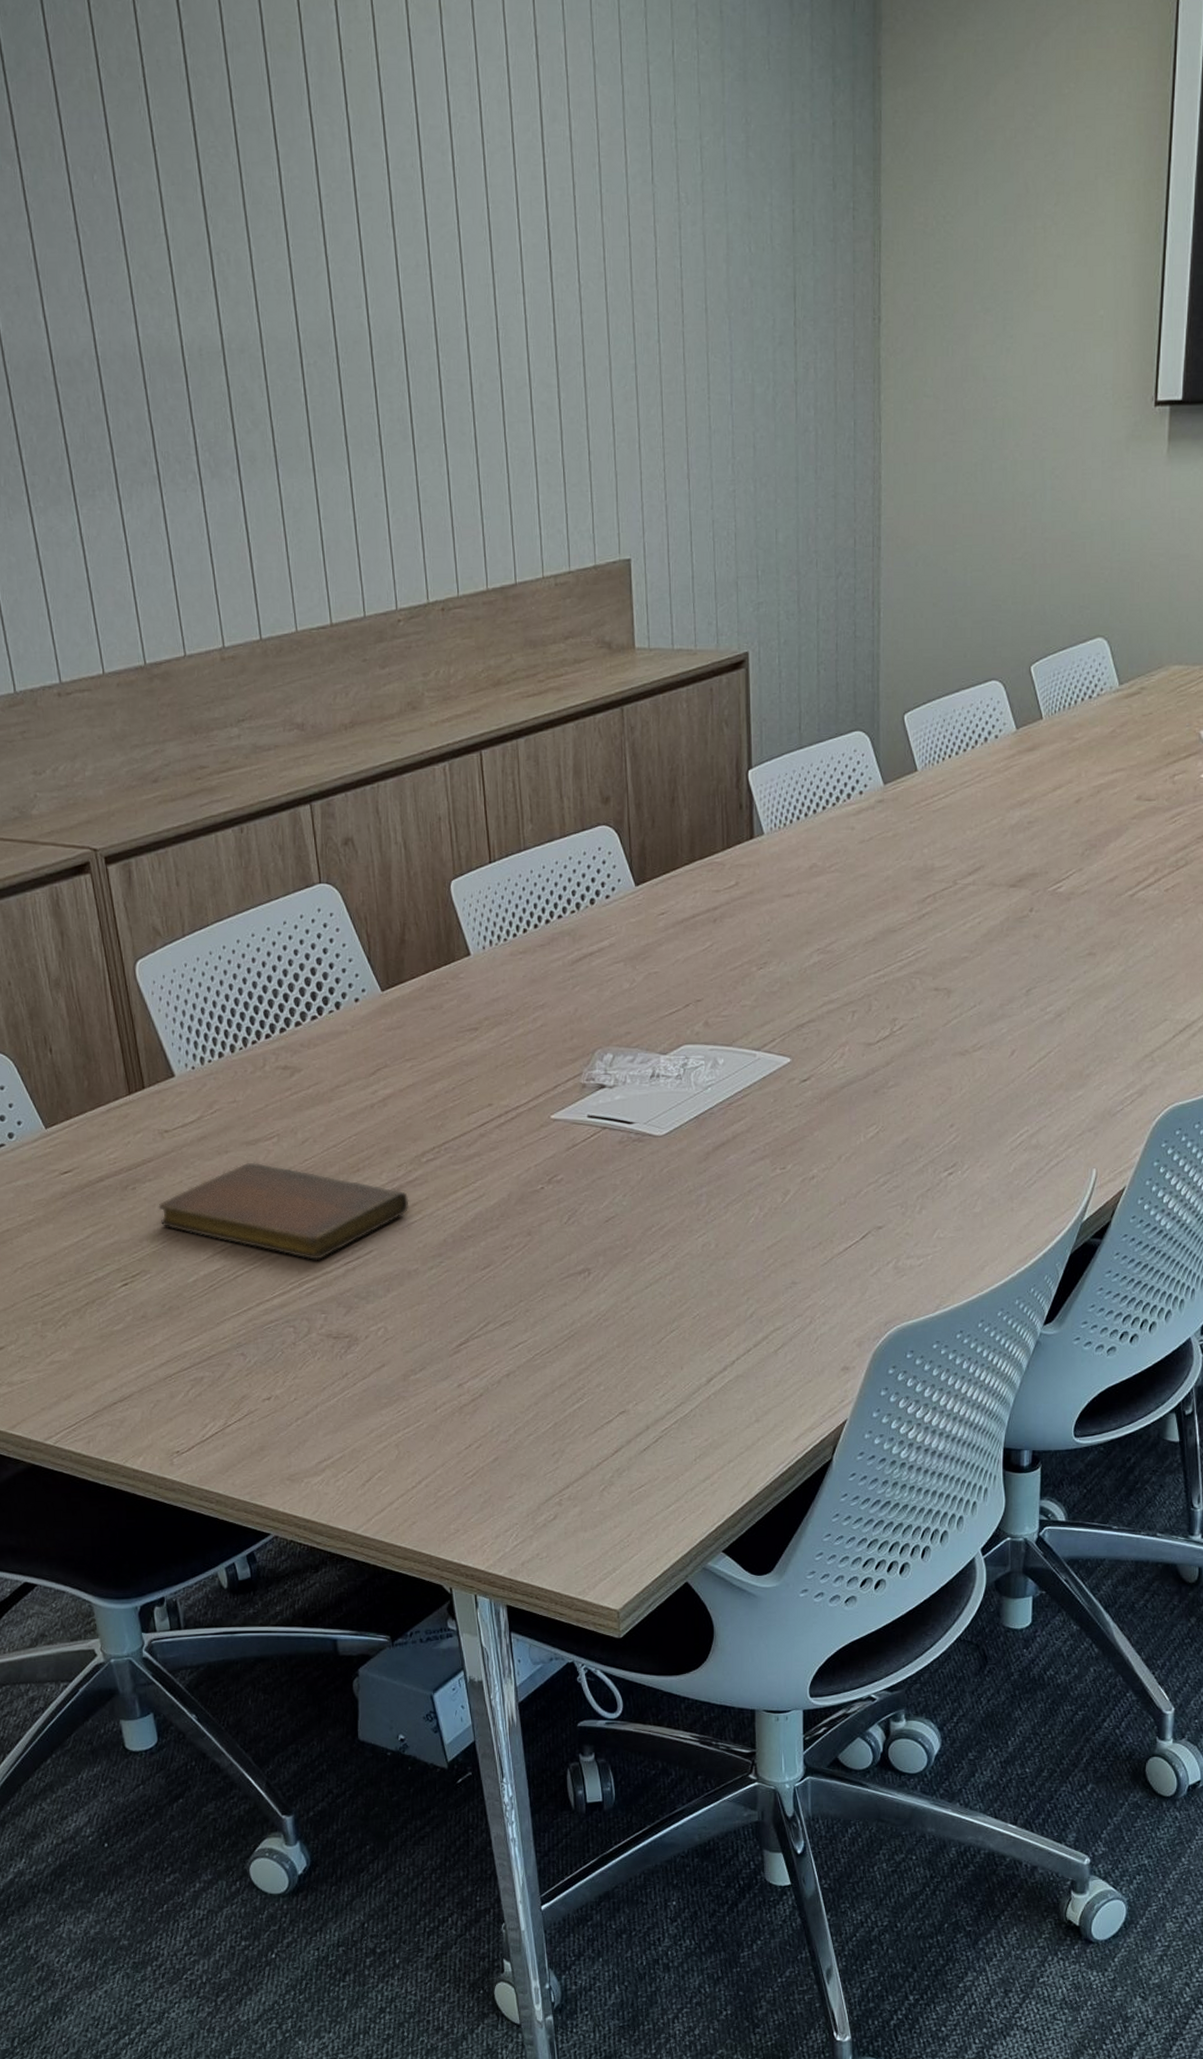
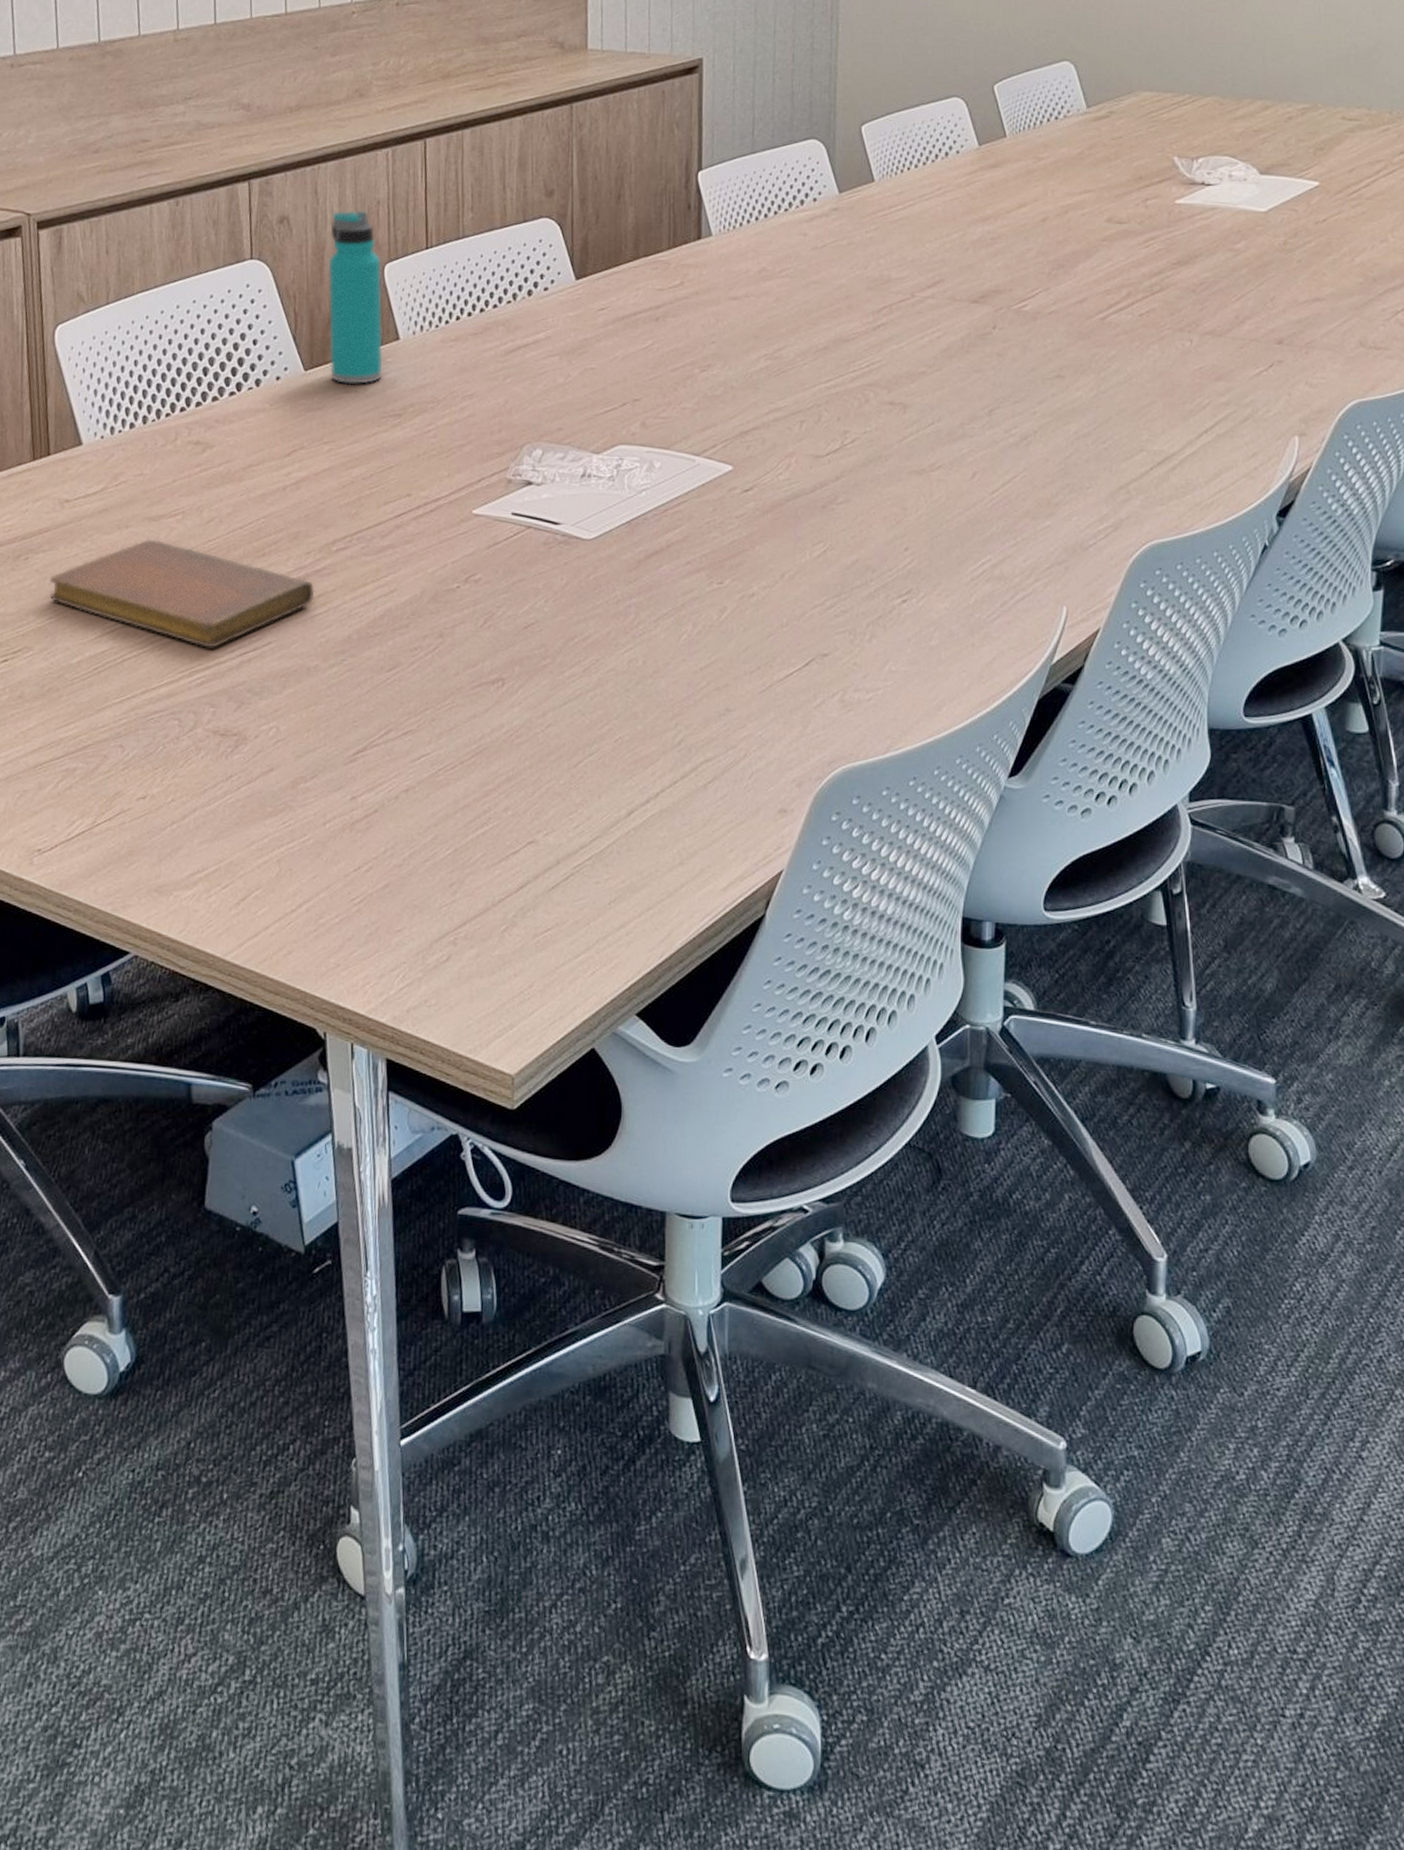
water bottle: none [394,827,456,1001] -> present [328,210,383,384]

